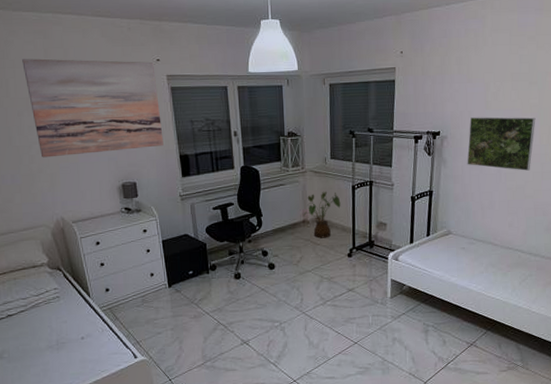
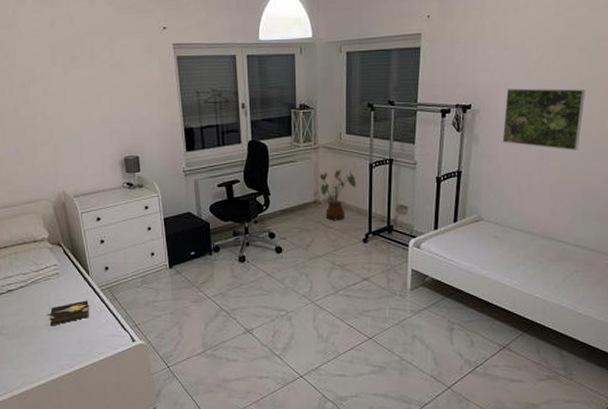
wall art: present [22,58,164,158] -> none [29,28,168,129]
hardback book: none [48,321,92,348] -> present [47,300,90,326]

